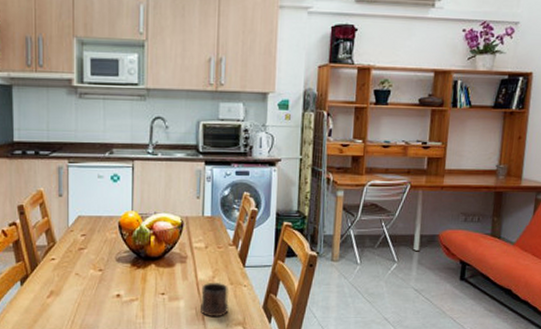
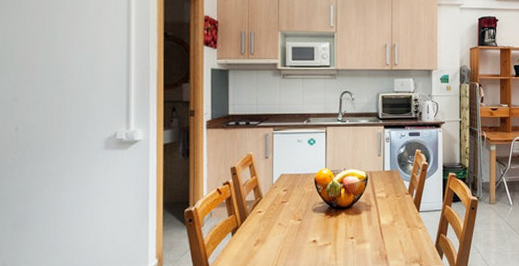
mug: present [201,282,229,318] -> none [384,225,407,257]

